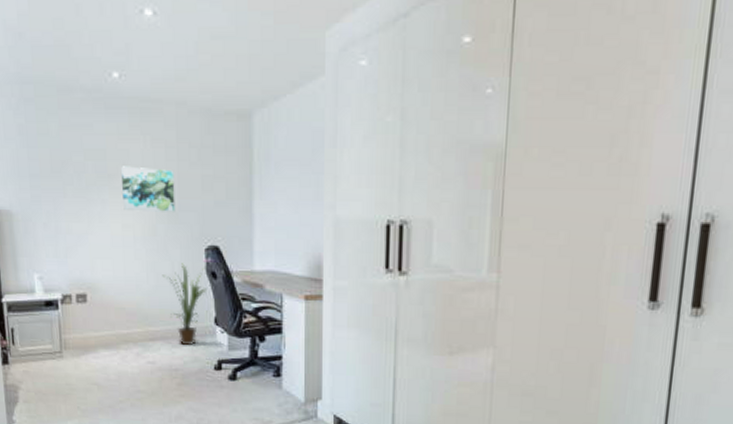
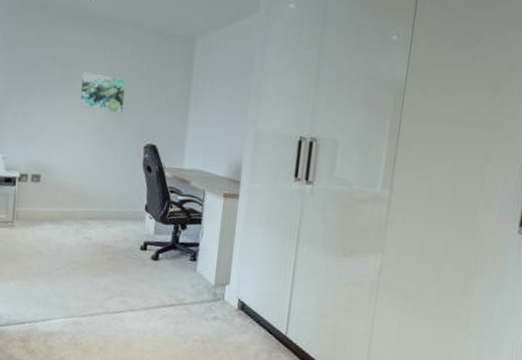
house plant: present [162,263,207,345] -> none [105,156,142,227]

